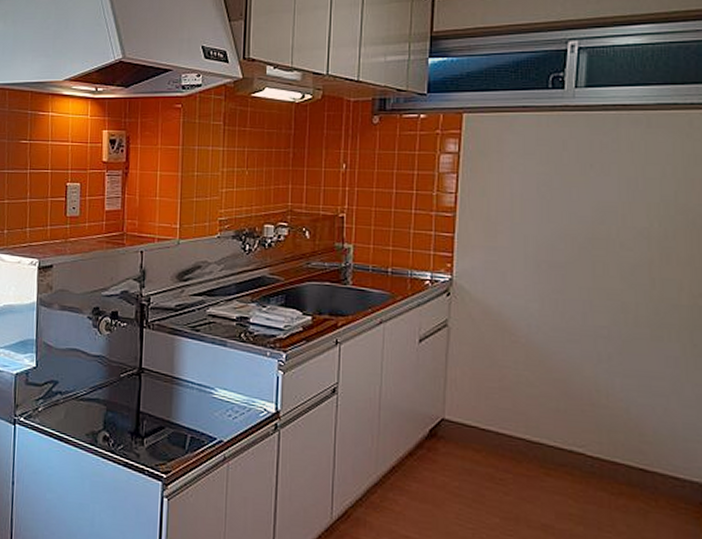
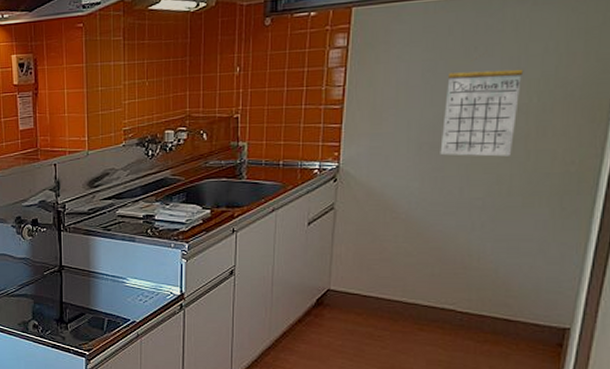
calendar: none [559,175,642,283] -> present [440,57,524,157]

